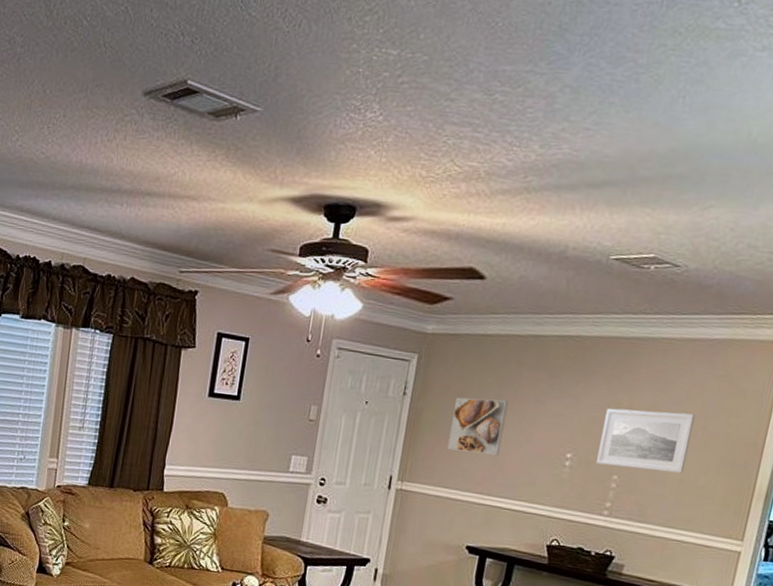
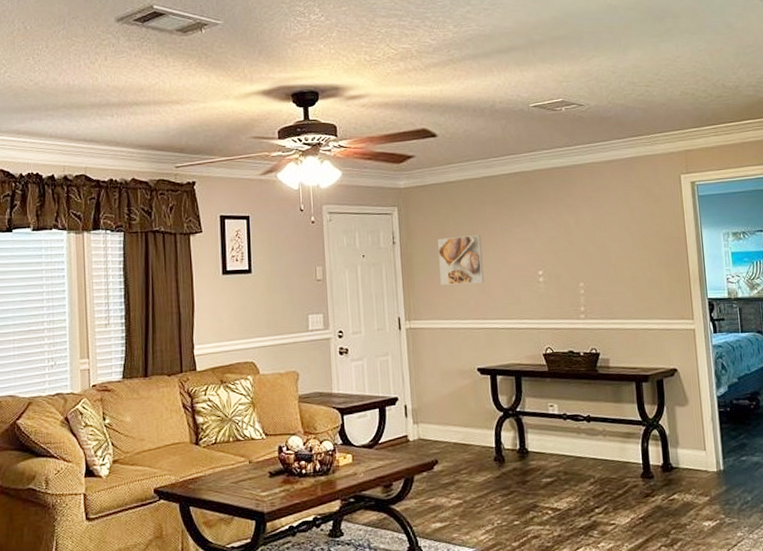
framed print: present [596,408,695,474] -> none [560,221,633,275]

